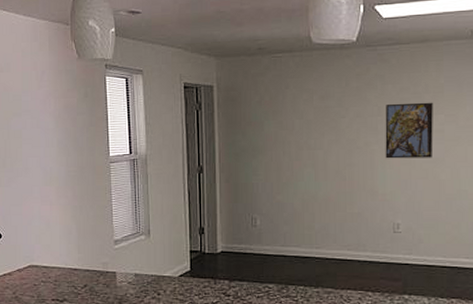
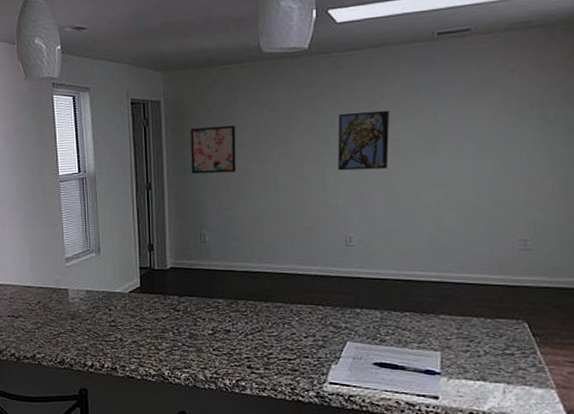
wall art: none [243,111,287,159] -> present [191,125,236,174]

